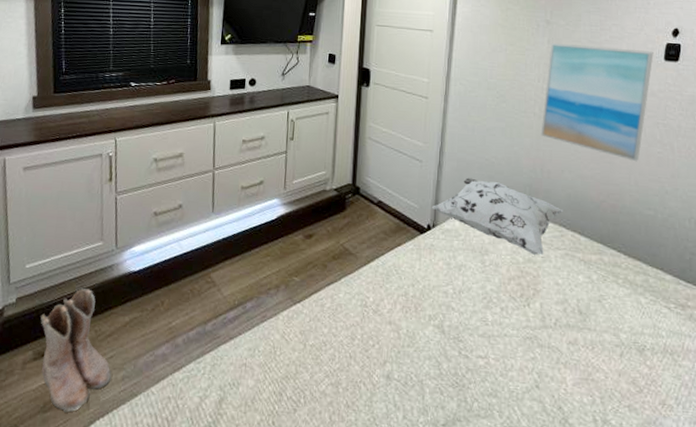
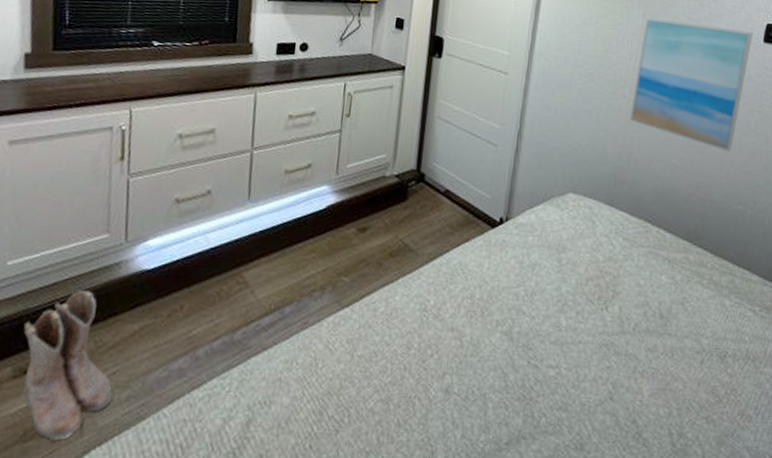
decorative pillow: present [431,178,564,255] -> none [505,165,650,253]

